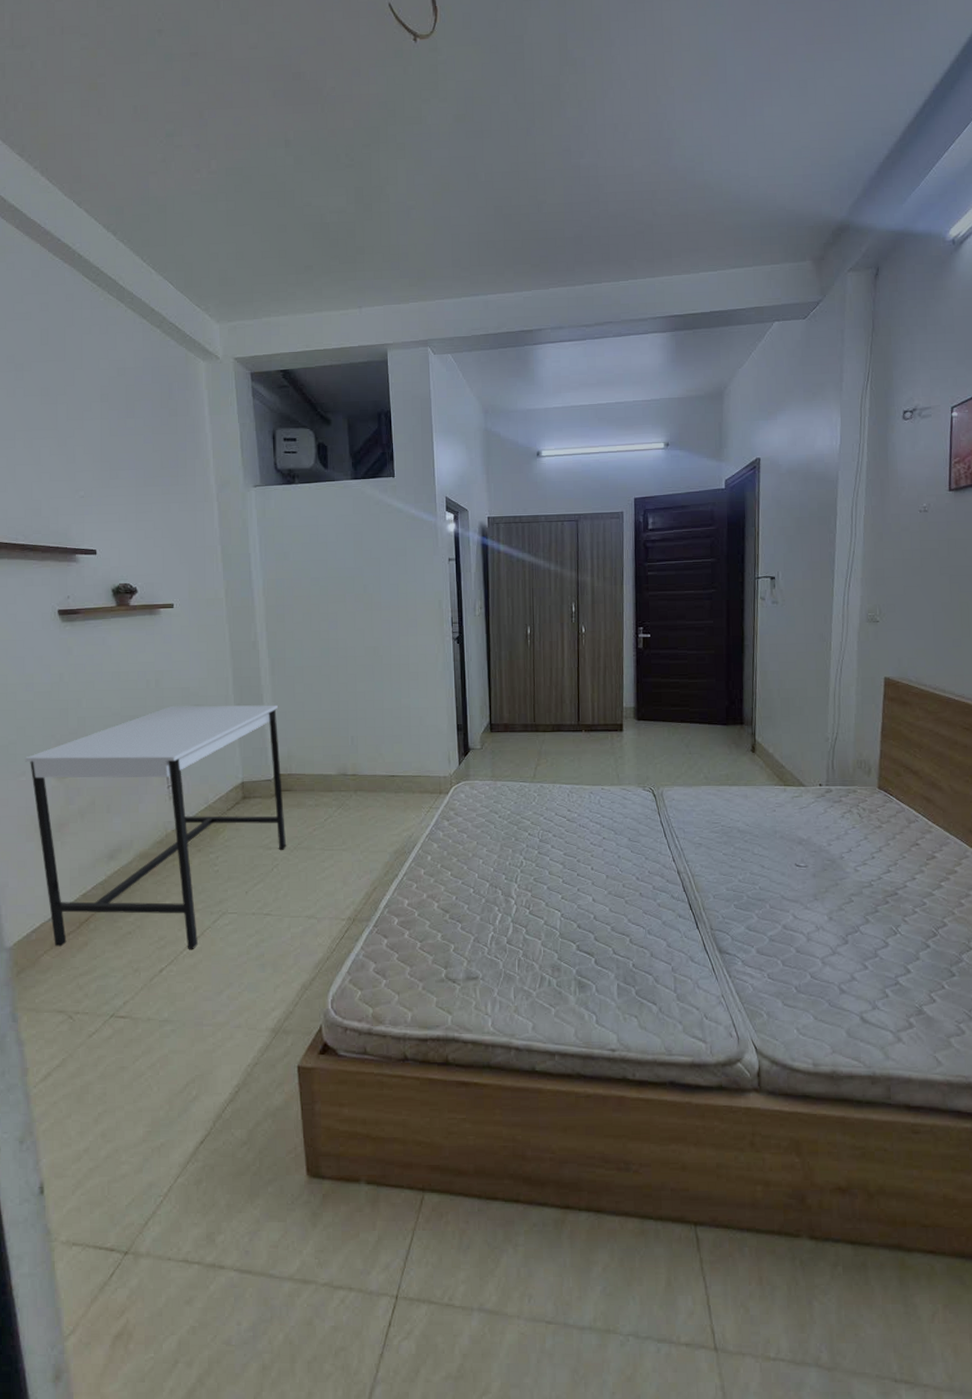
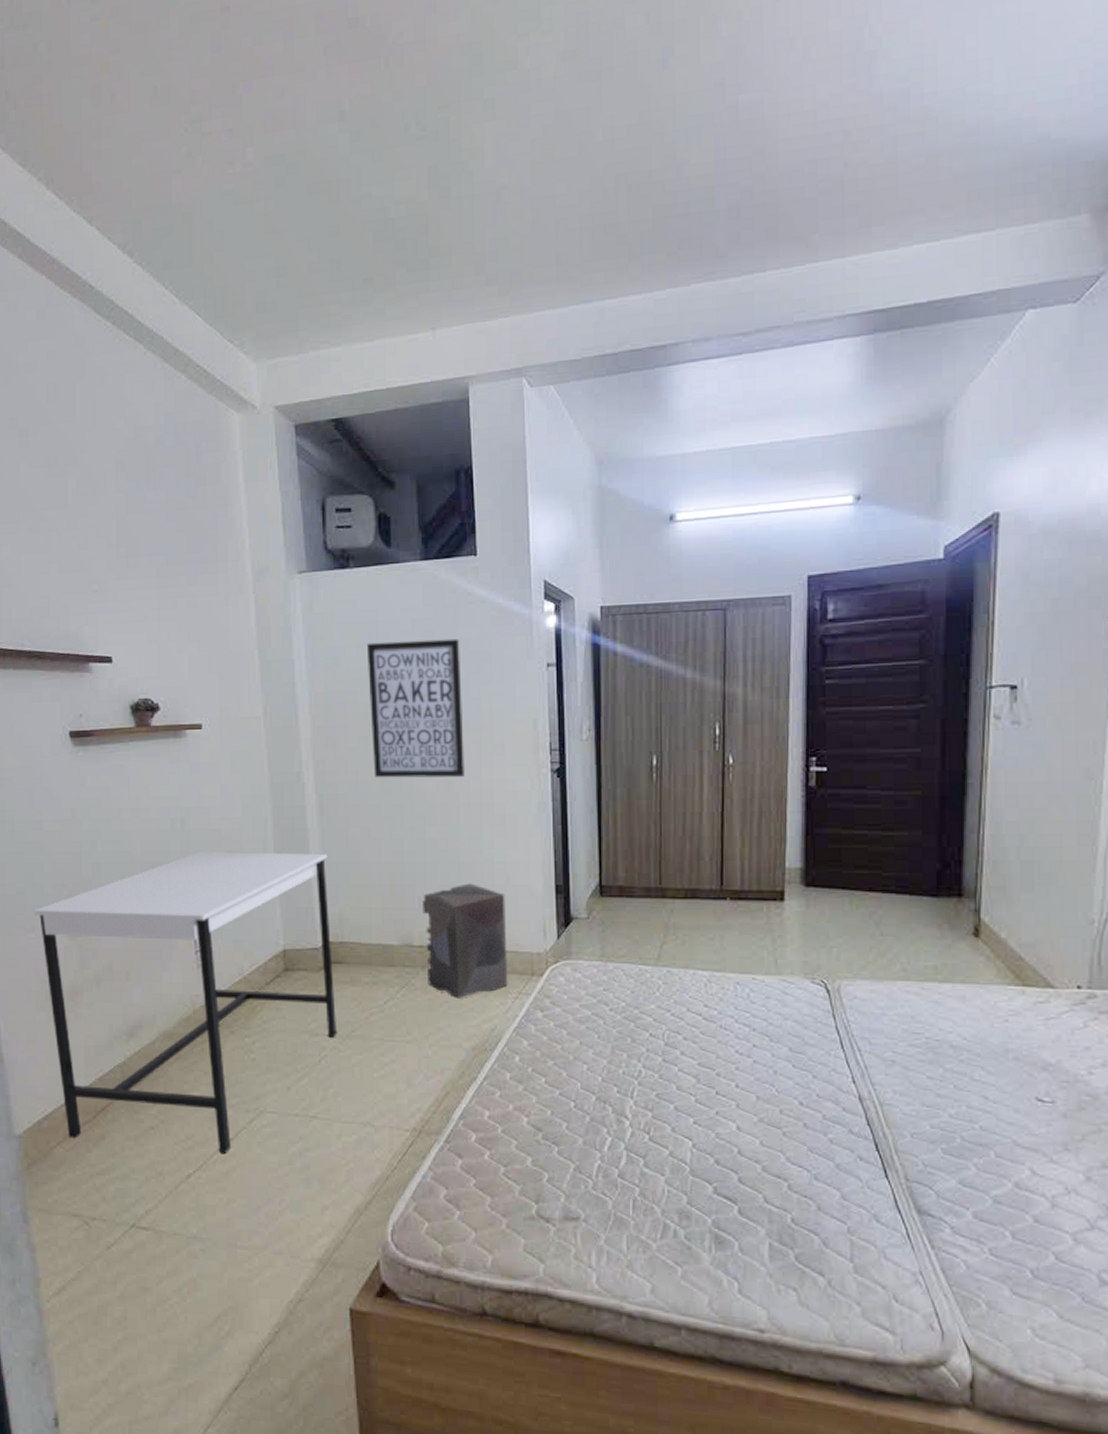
wall art: none [309,539,387,646] -> present [366,638,465,778]
storage bin: none [355,725,422,814] -> present [423,883,508,998]

